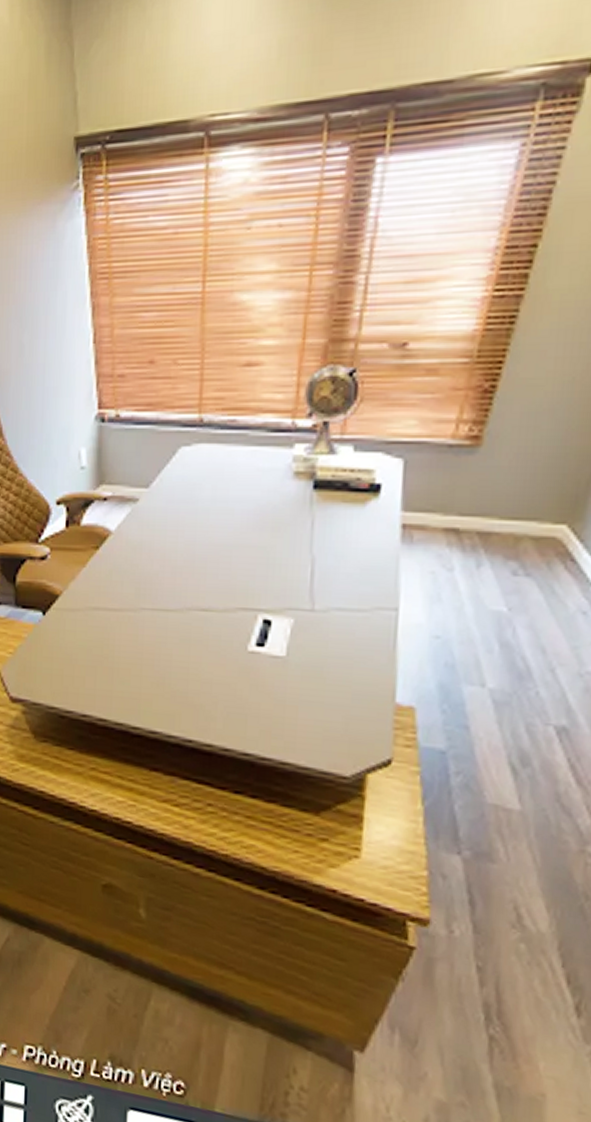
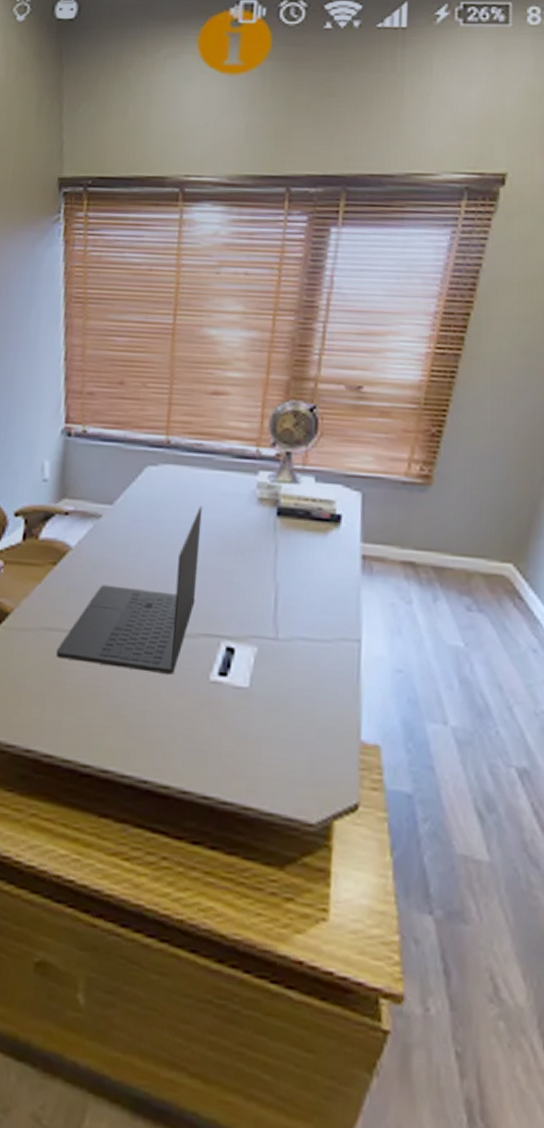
laptop: none [103,484,238,646] -> present [55,506,203,675]

